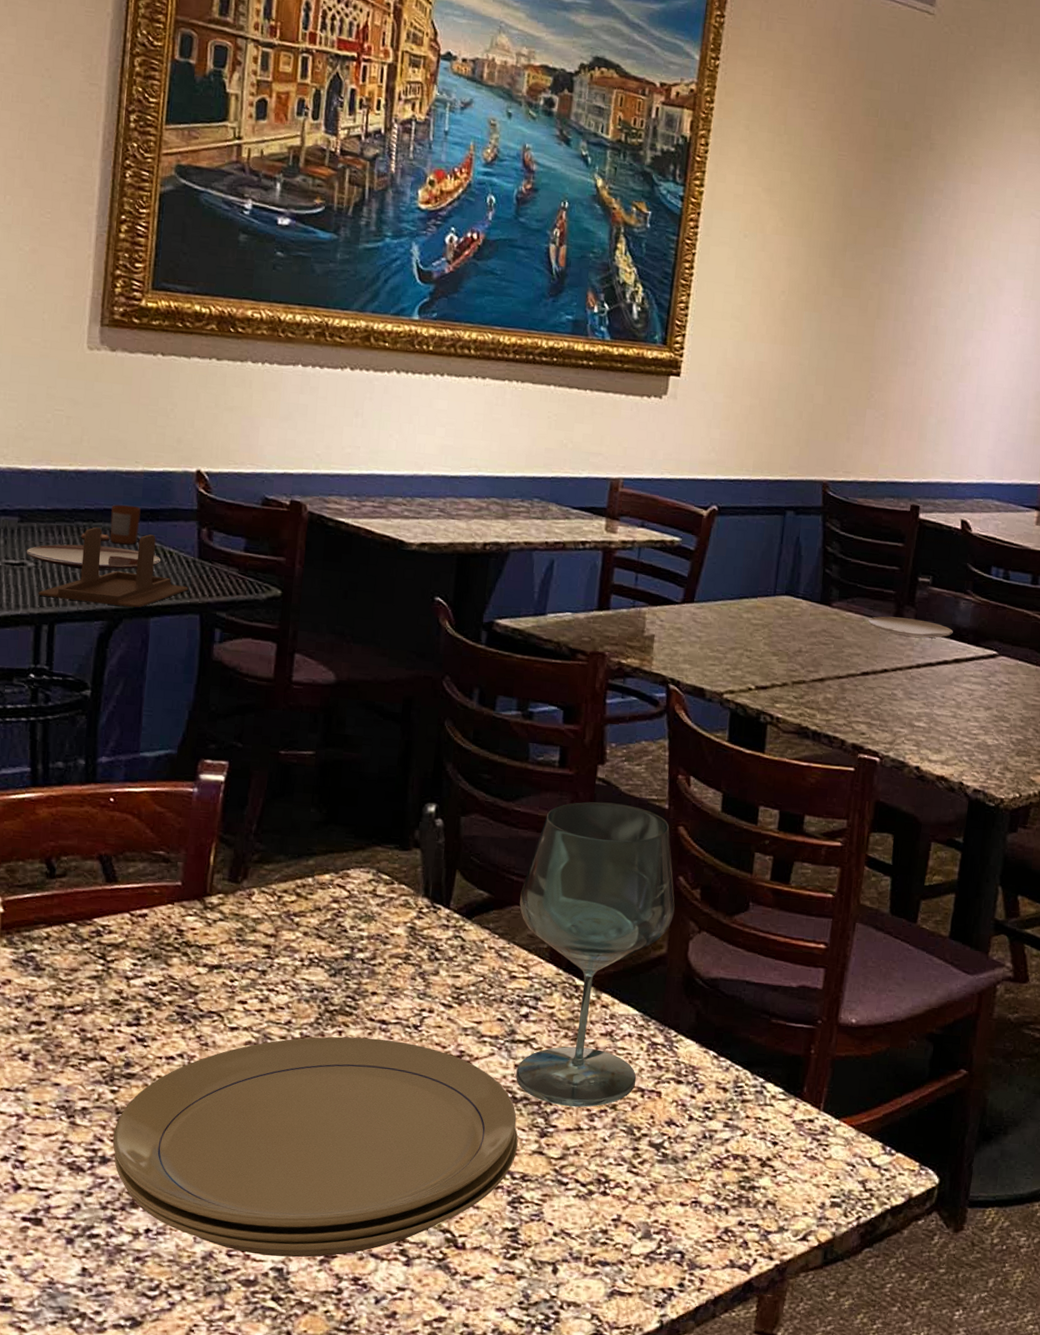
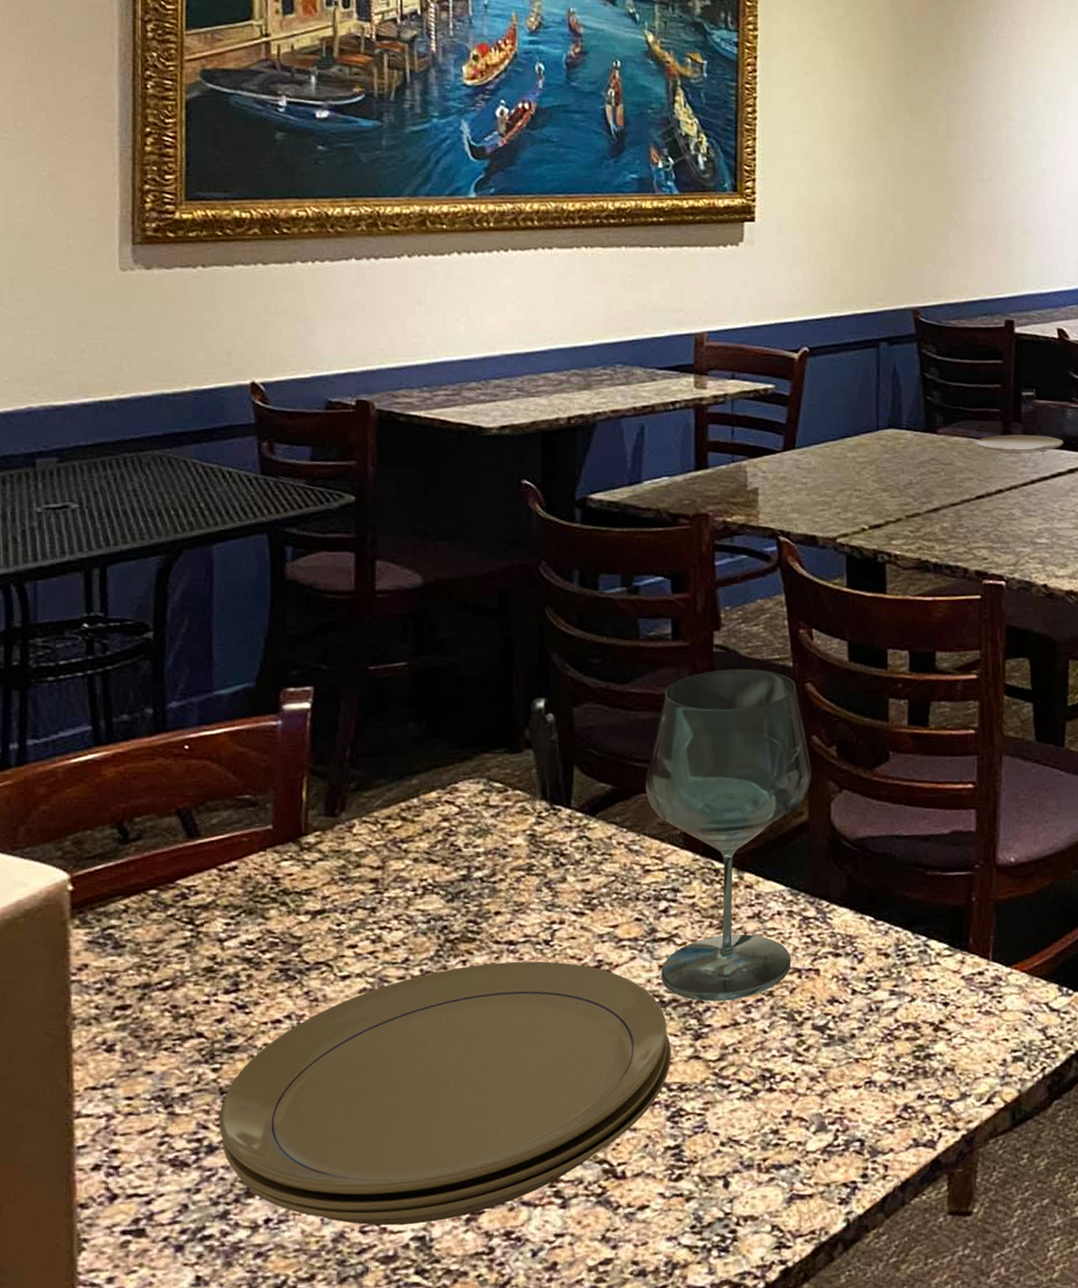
plate: present [26,544,161,571] -> none [68,474,220,504]
napkin holder: present [38,527,188,608] -> none [85,456,252,539]
candle: present [80,504,141,546] -> none [128,428,193,472]

